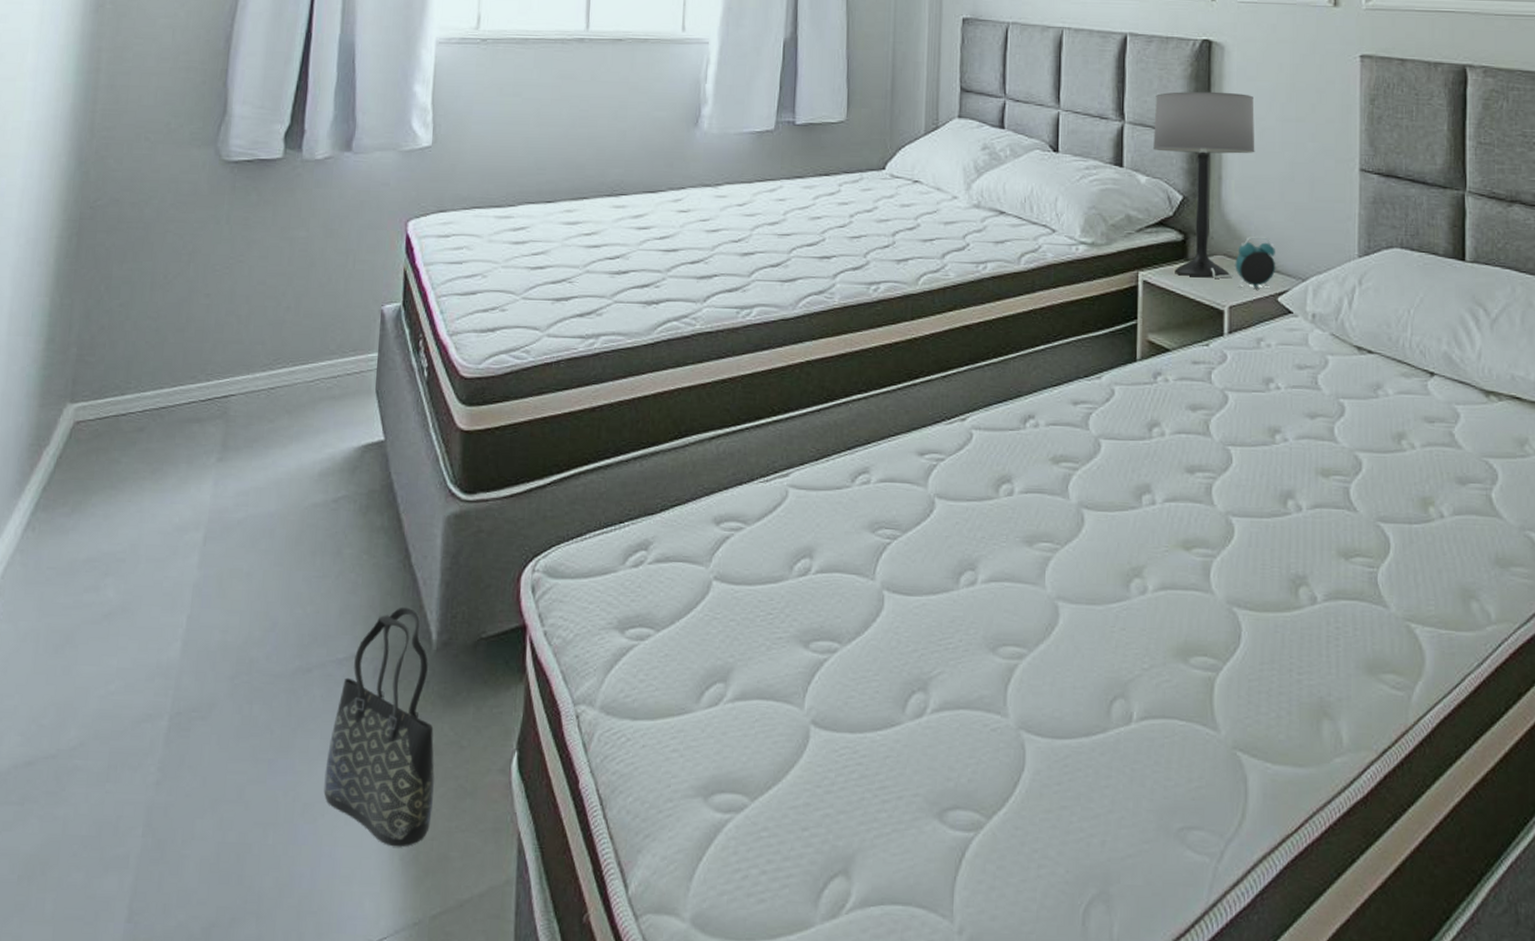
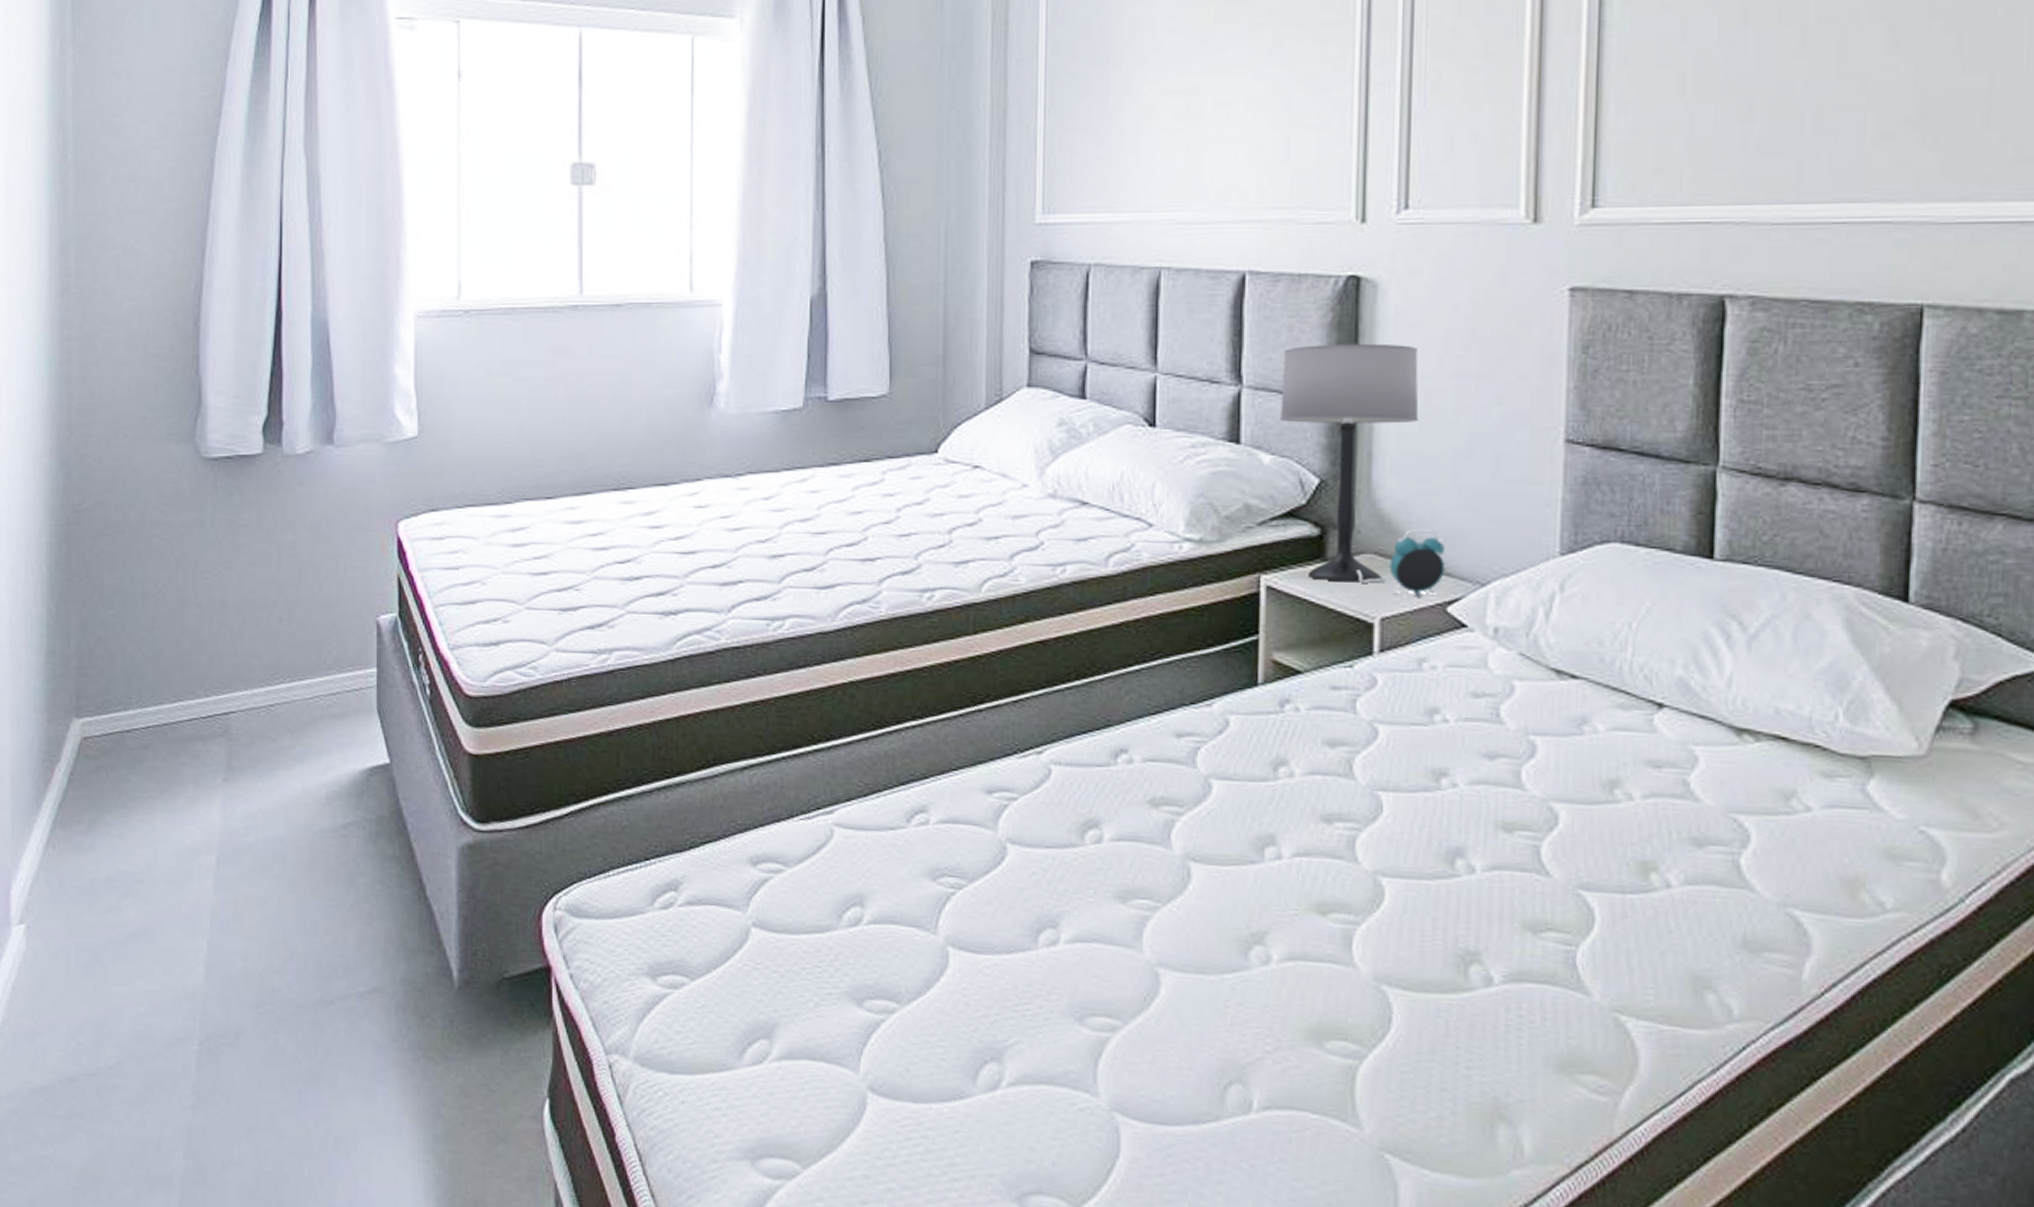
tote bag: present [323,607,435,847] -> none [355,941,465,1189]

